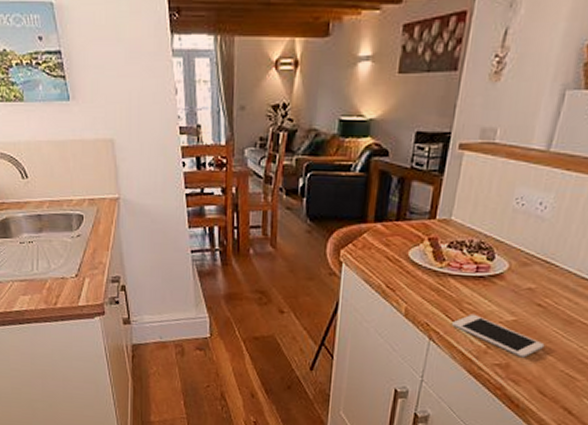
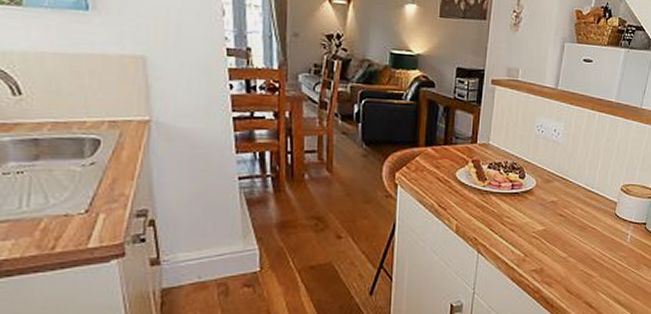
cell phone: present [452,313,545,358] -> none [496,226,568,262]

